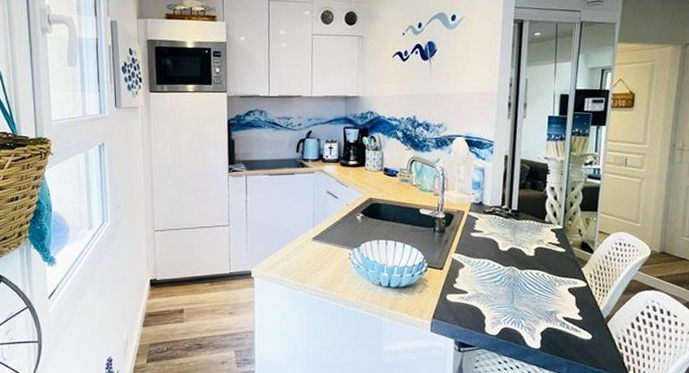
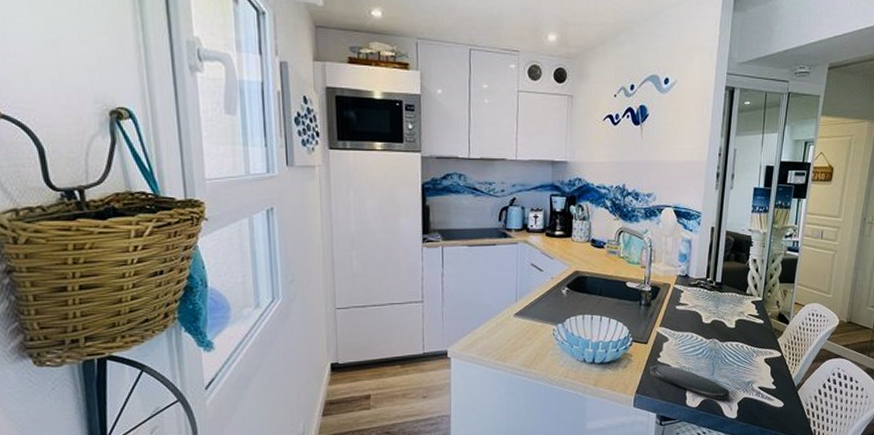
oval tray: none [445,291,531,328] -> present [649,364,729,400]

